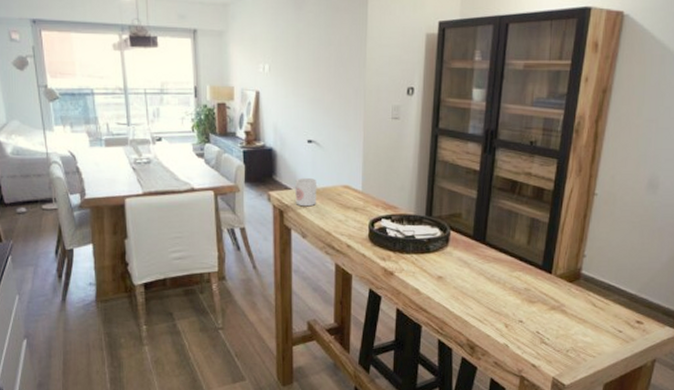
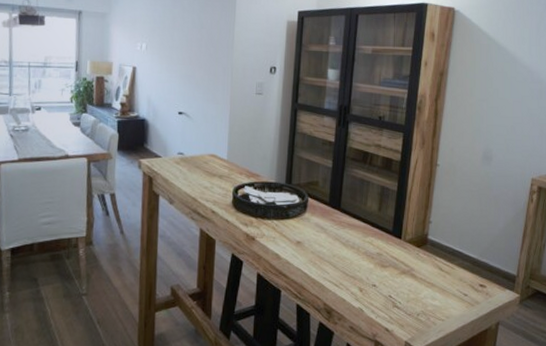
mug: present [294,177,316,207] -> none [164,146,185,174]

